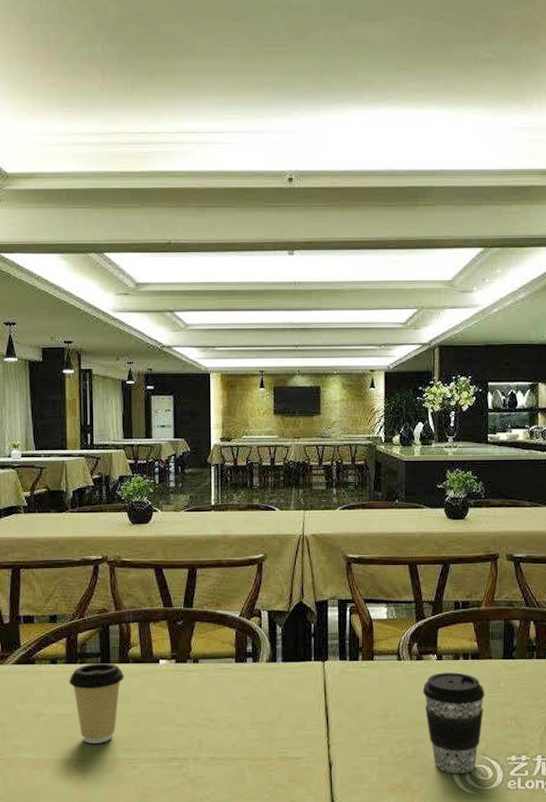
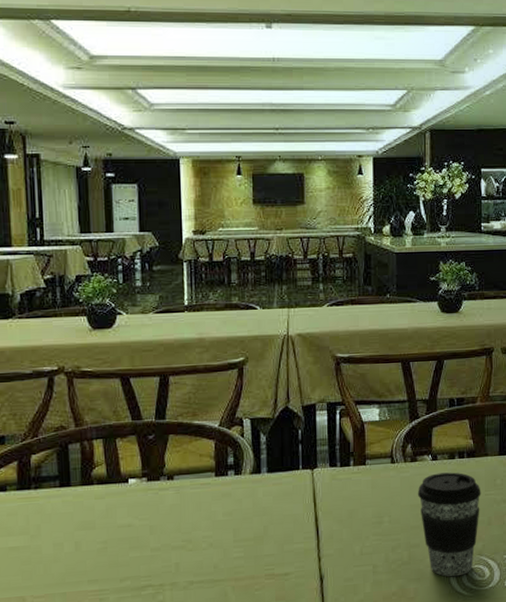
coffee cup: present [69,663,124,743] -> none [22,486,88,578]

